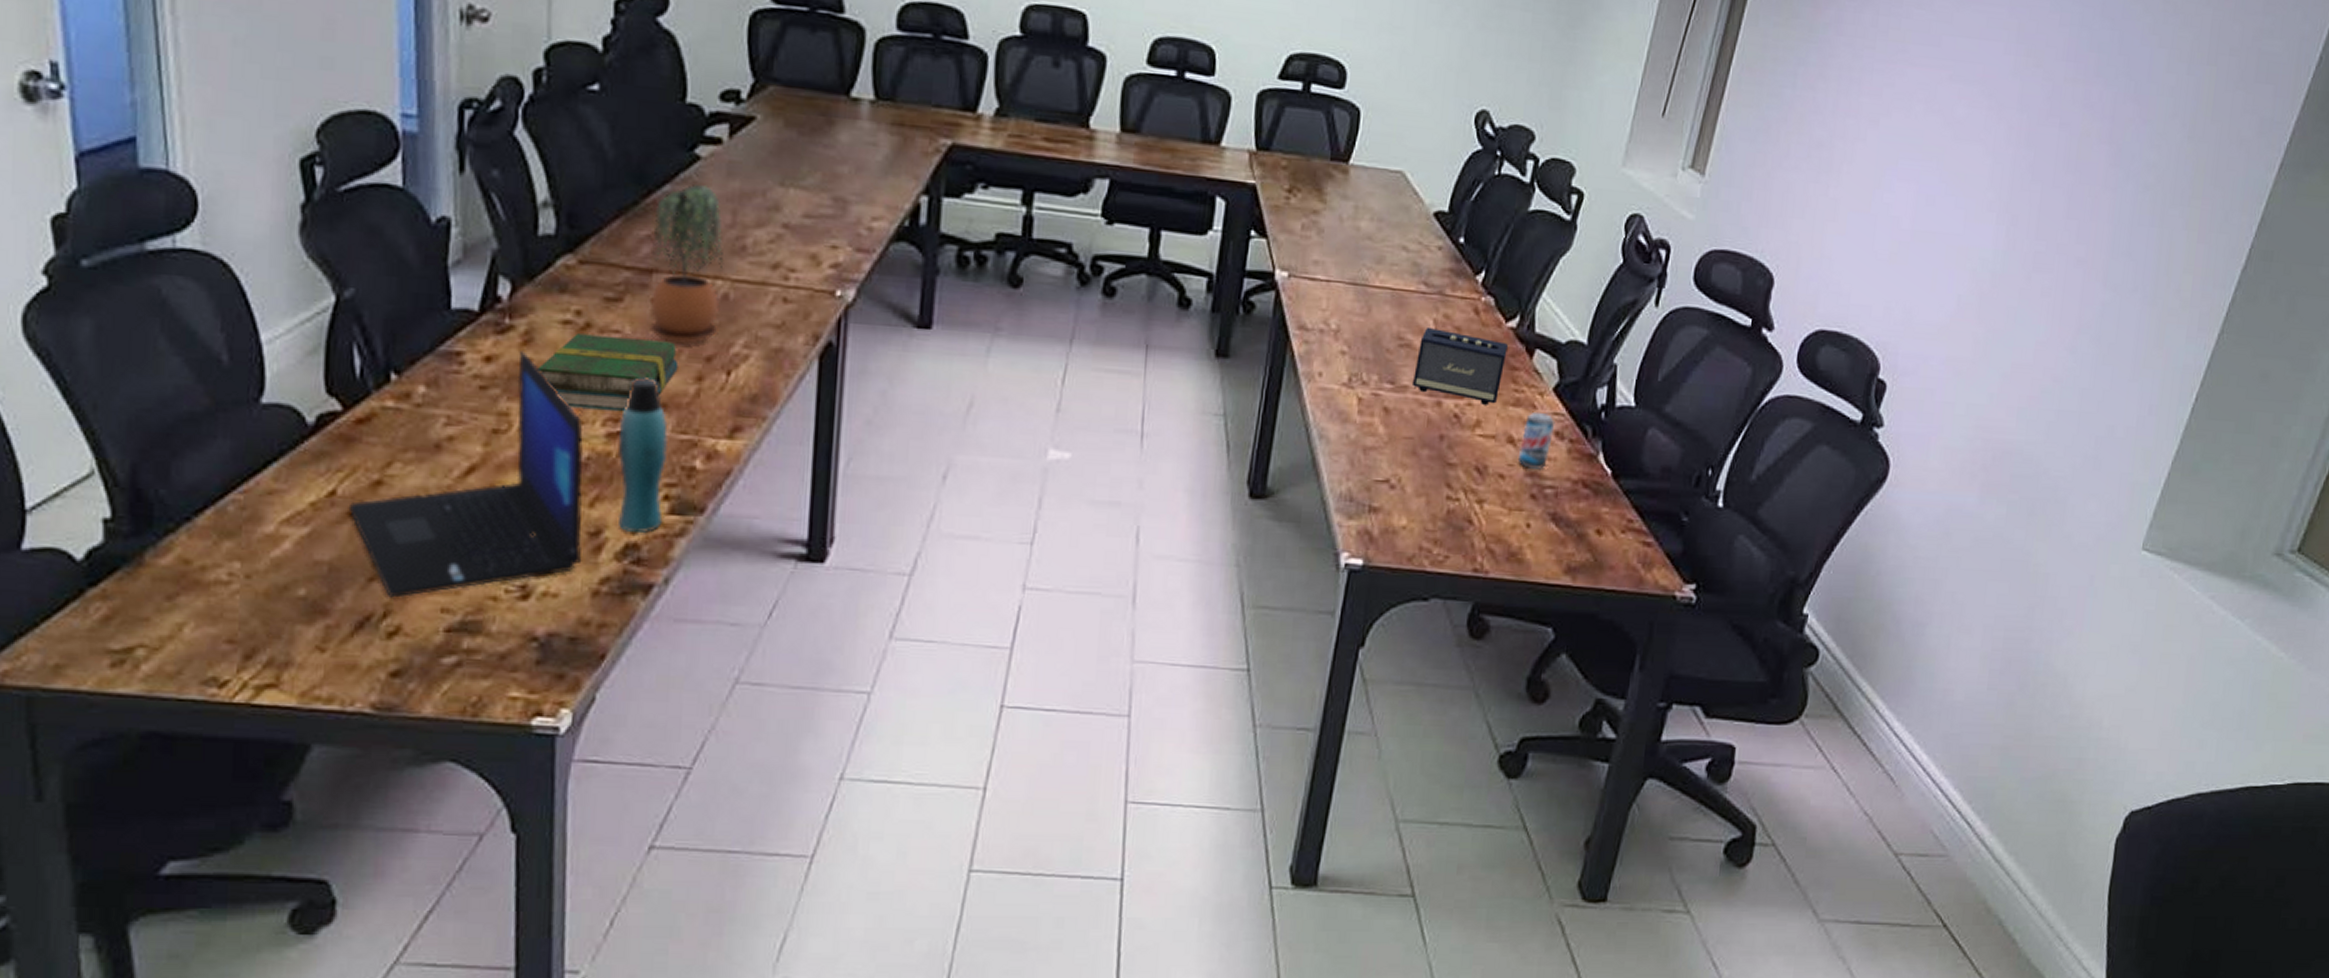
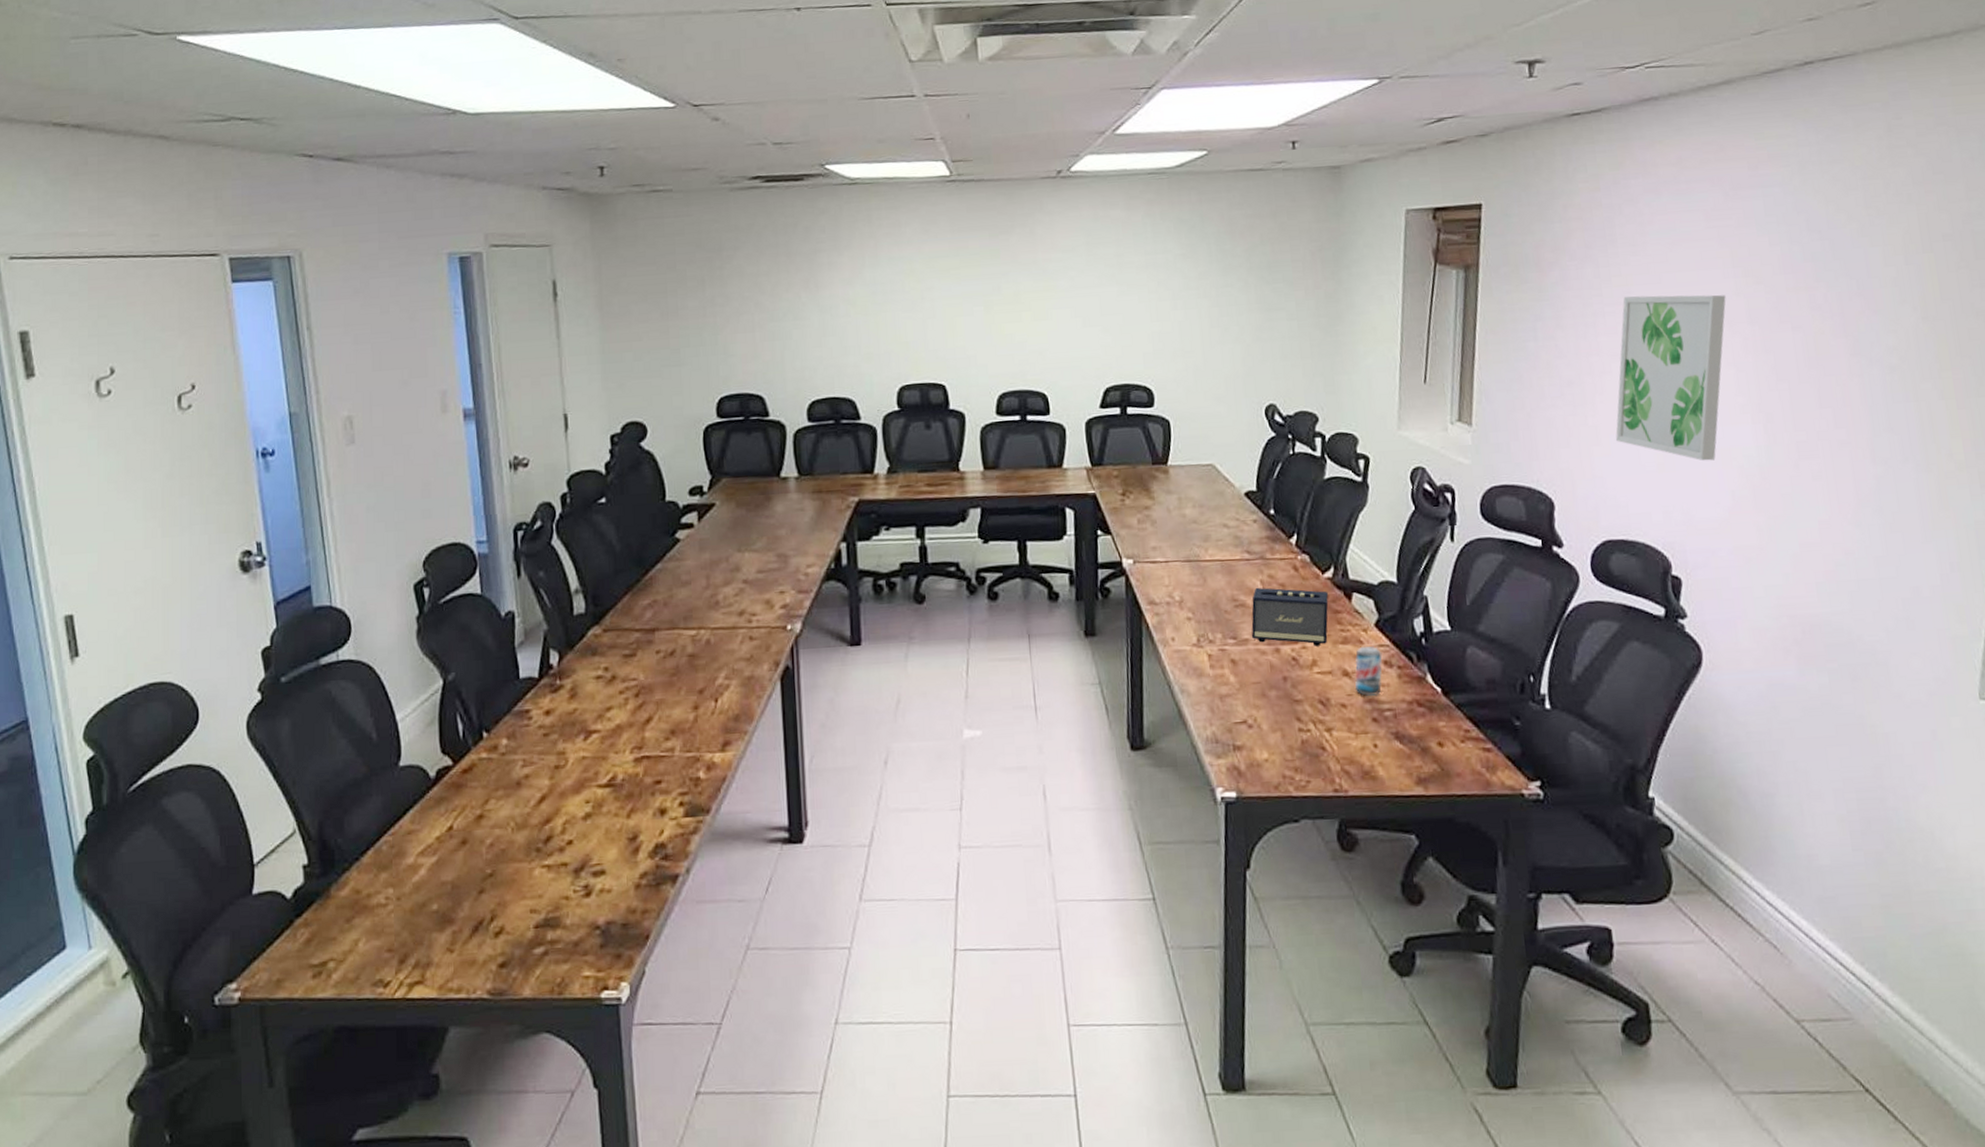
laptop: present [348,350,584,598] -> none [461,703,626,905]
book: present [538,333,679,411] -> none [582,682,680,742]
bottle: present [617,377,668,534] -> none [642,712,681,835]
potted plant: present [648,185,724,345] -> none [653,560,706,683]
wall art: none [1854,54,2002,259] -> present [1616,295,1726,461]

